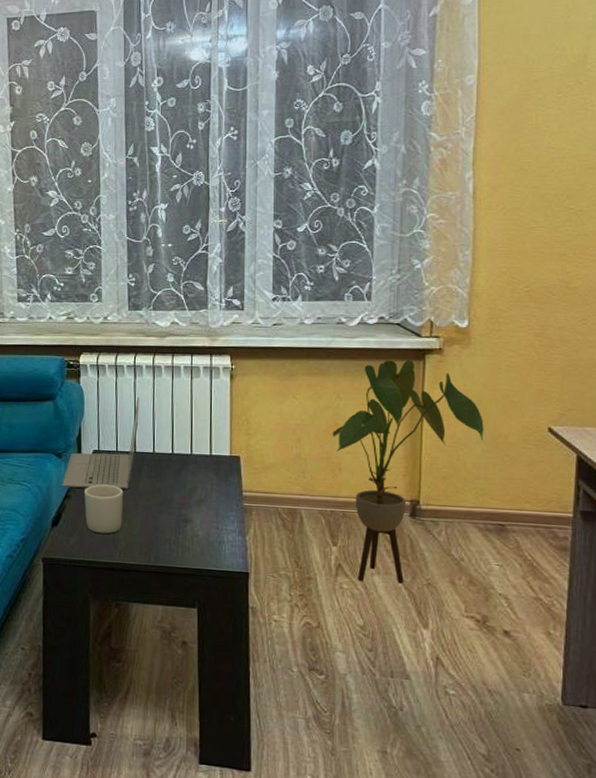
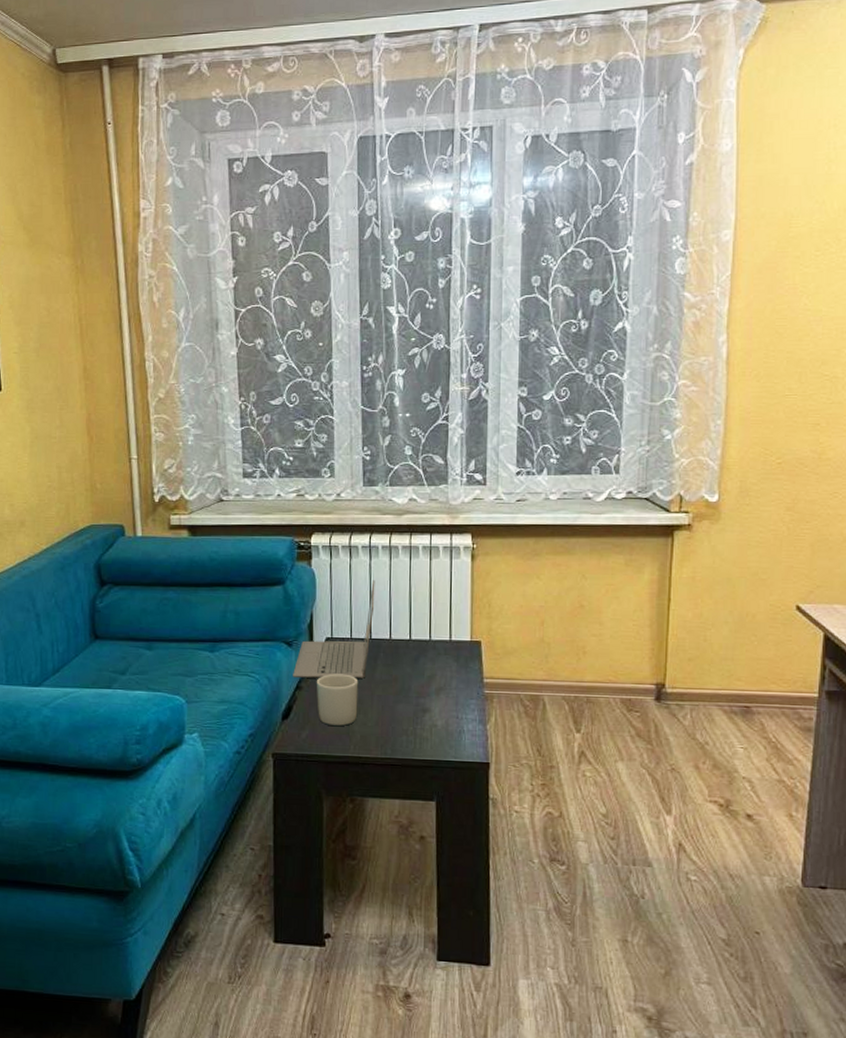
house plant: present [332,359,484,584] -> none [577,536,732,770]

